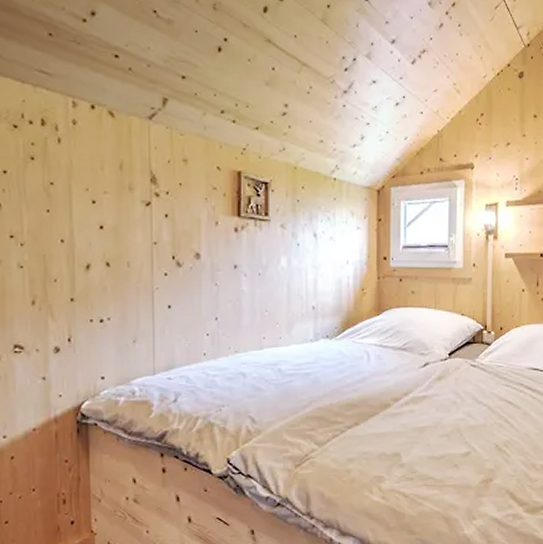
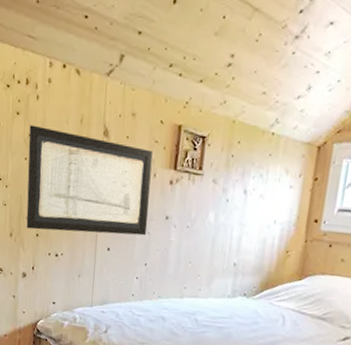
wall art: none [50,171,214,293] -> present [26,125,153,236]

